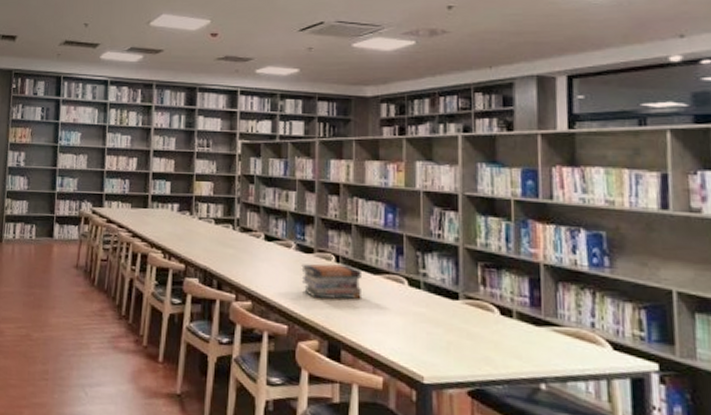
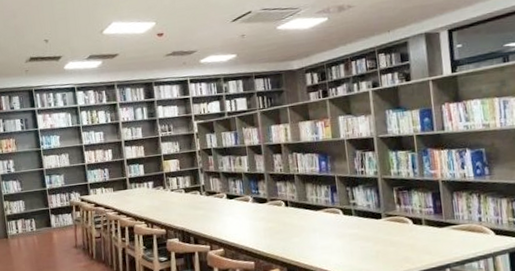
book stack: present [301,263,363,299] -> none [259,206,308,237]

